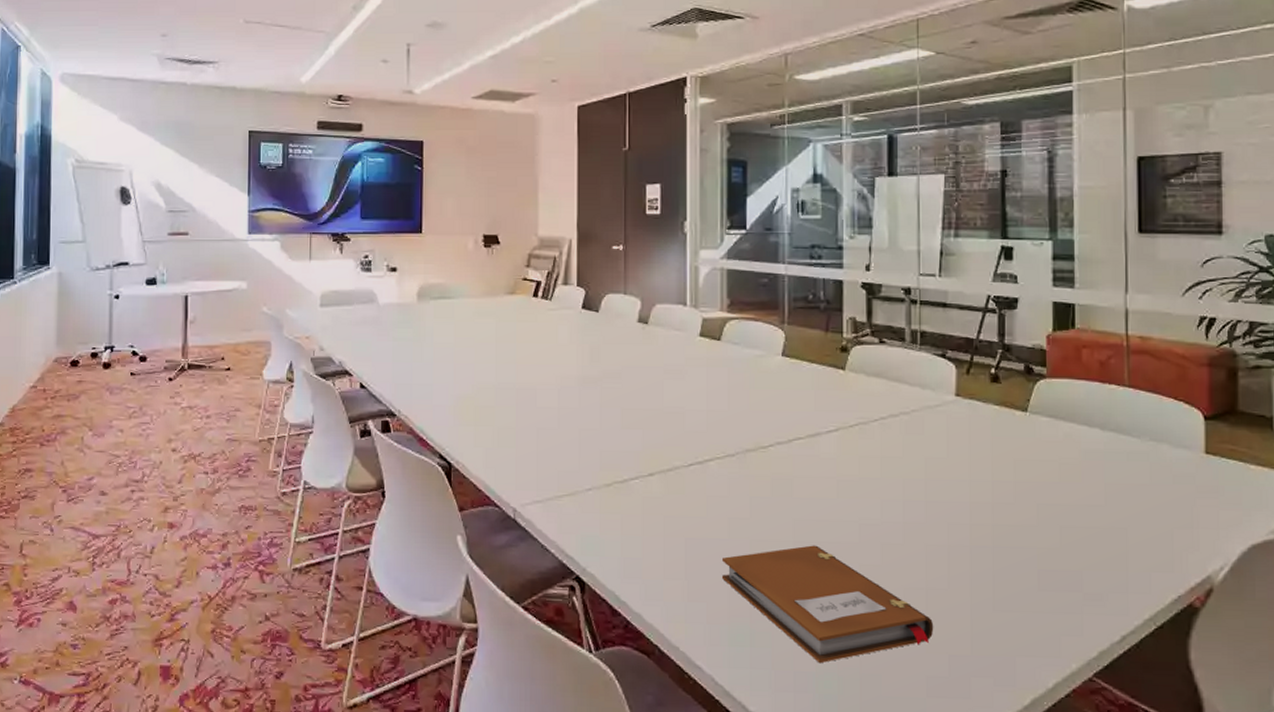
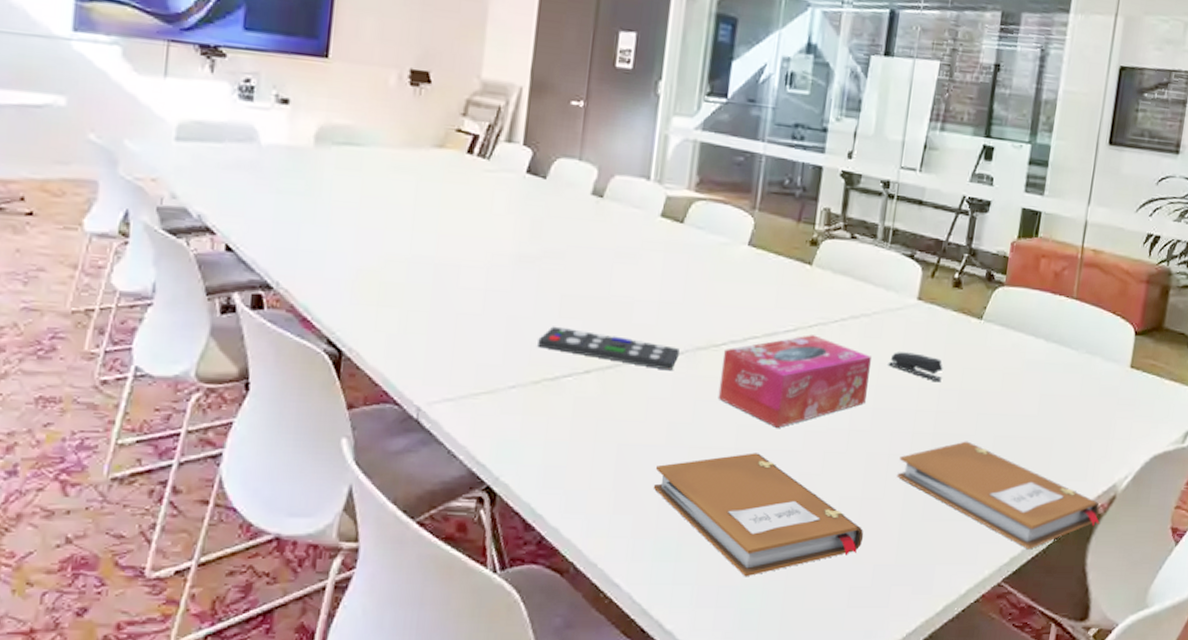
remote control: none [606,436,731,472] -> present [537,326,680,371]
tissue box: none [771,434,916,521] -> present [718,335,871,428]
stapler: none [934,446,993,473] -> present [888,352,943,381]
notebook: none [960,532,1198,644] -> present [897,441,1100,550]

